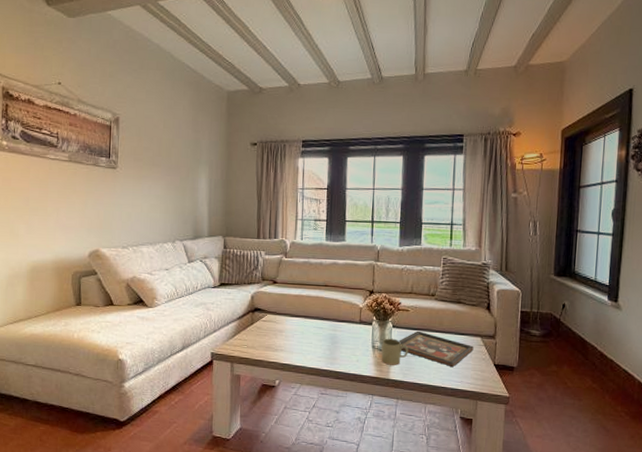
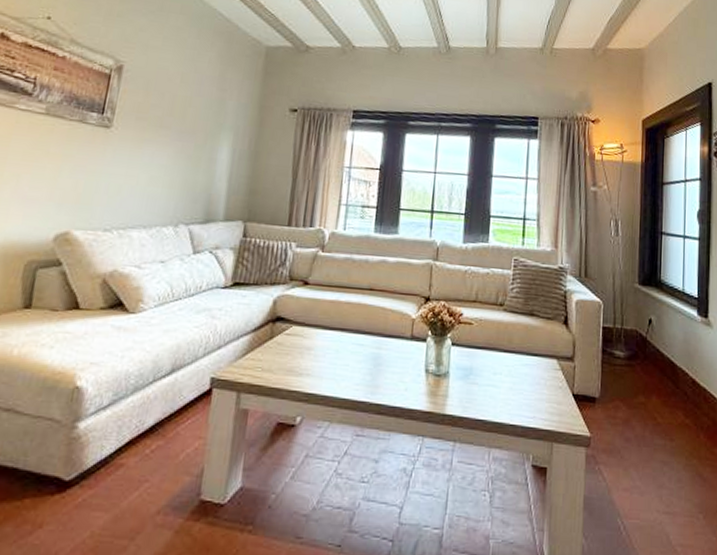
mug: present [381,338,409,365] -> none [436,359,471,396]
decorative tray: present [398,330,474,367] -> none [458,350,549,397]

